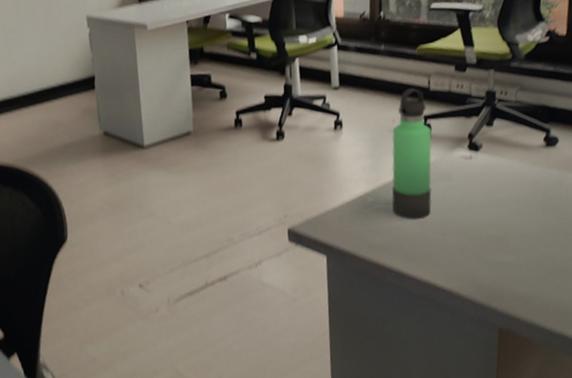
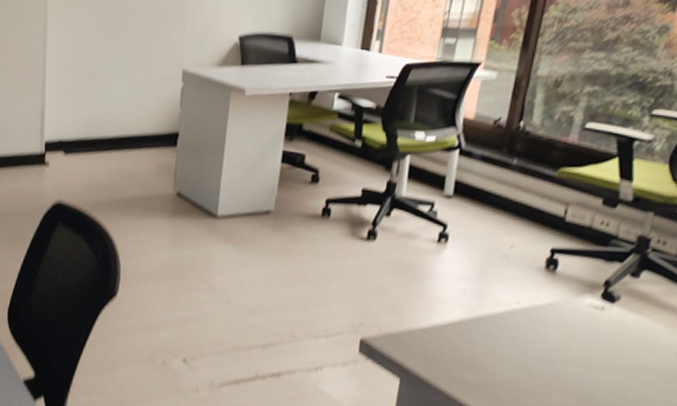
thermos bottle: present [391,87,432,220] -> none [489,213,558,365]

